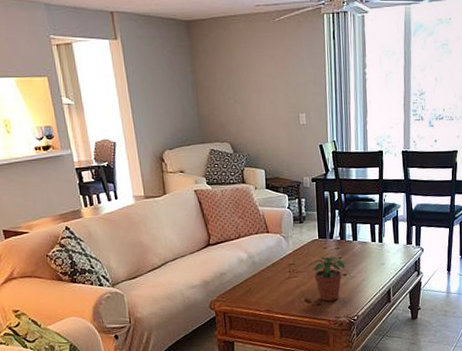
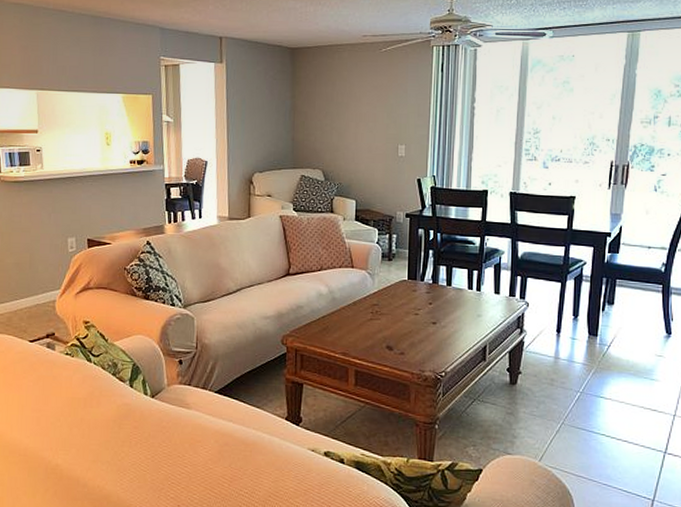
potted plant: present [306,256,346,302] -> none [391,300,437,352]

